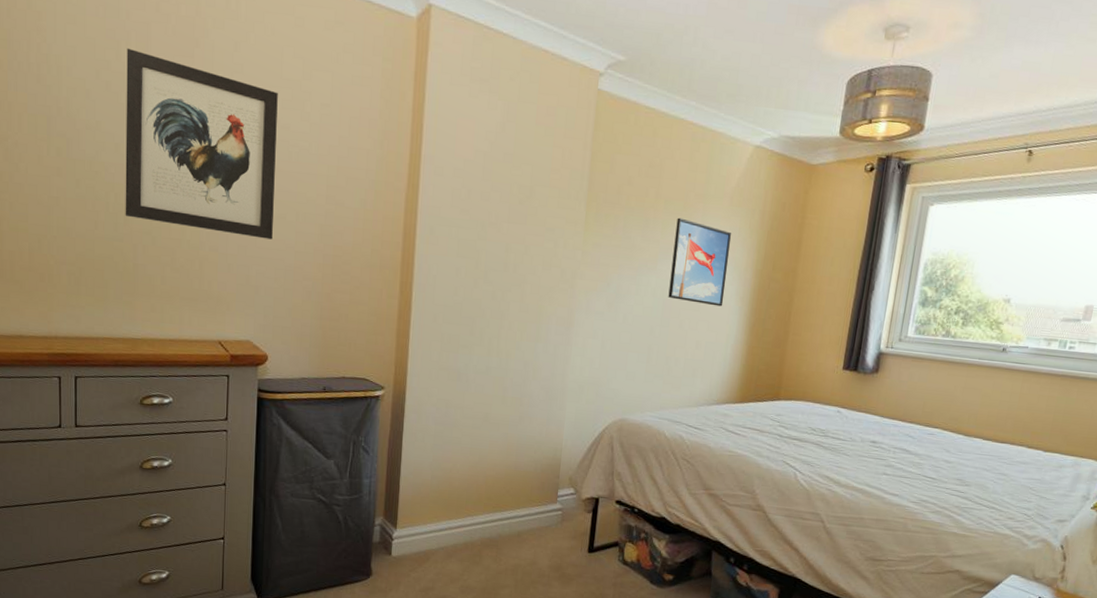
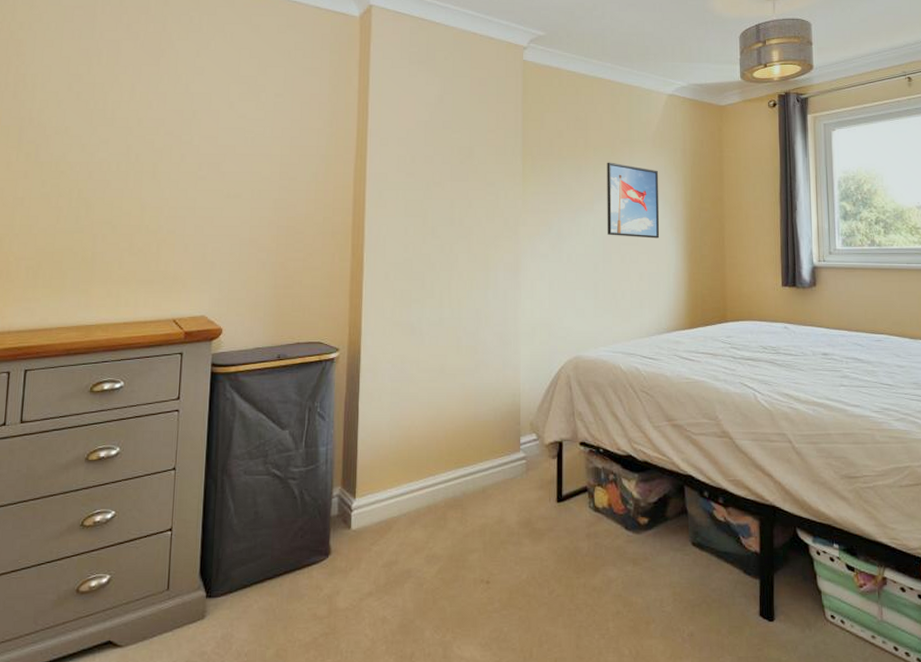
wall art: present [125,48,278,240] -> none [87,62,236,217]

